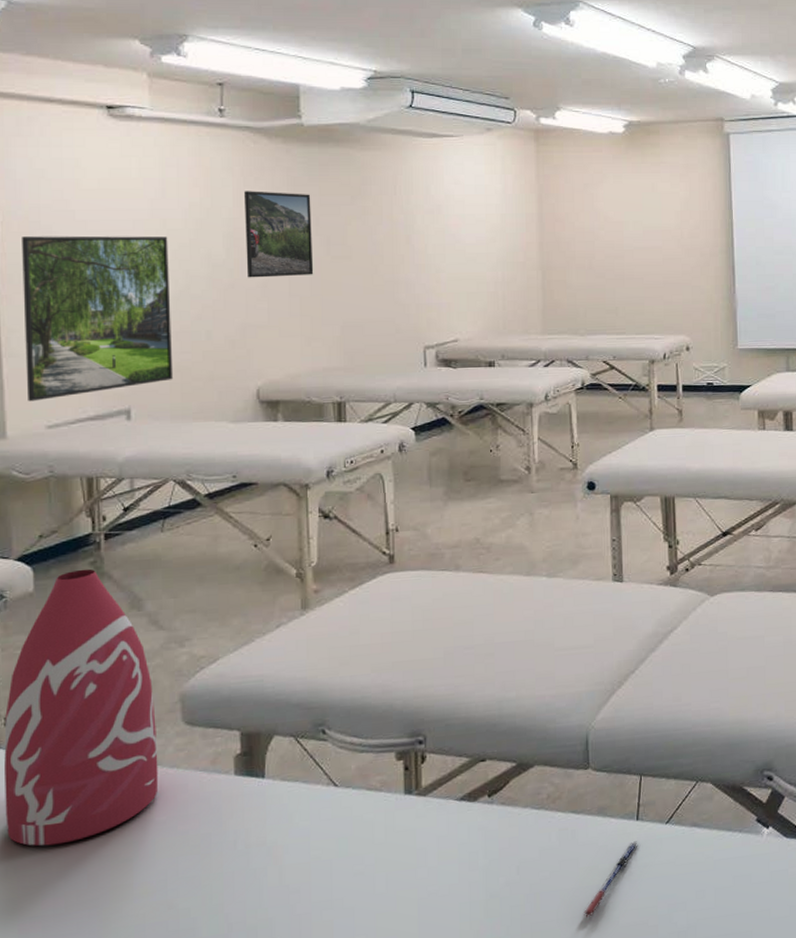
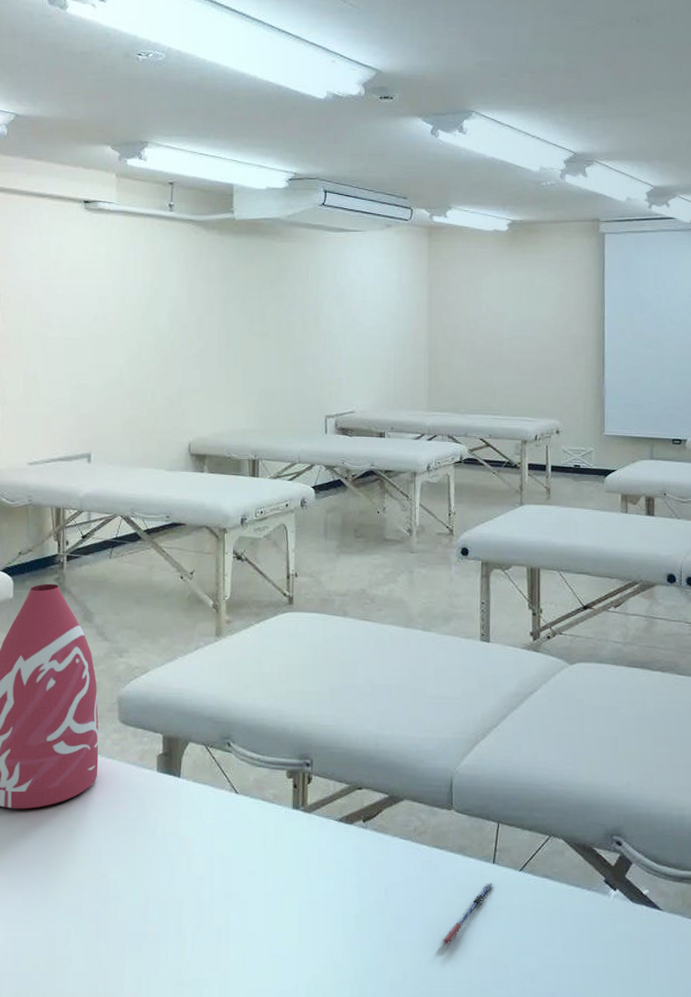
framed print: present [22,236,174,402] -> none [15,306,126,442]
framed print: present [243,191,314,278] -> none [185,274,239,349]

